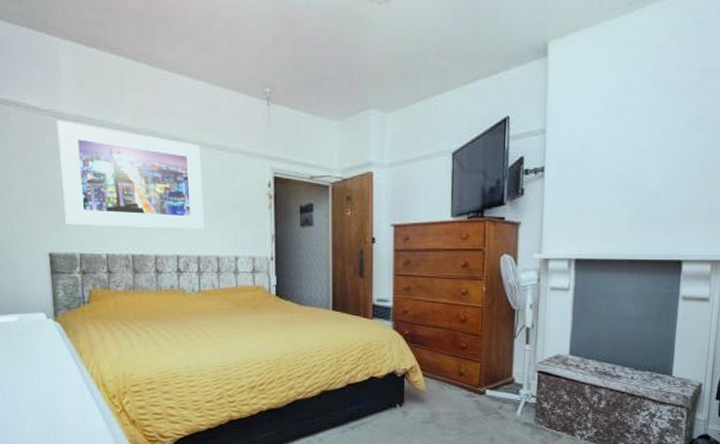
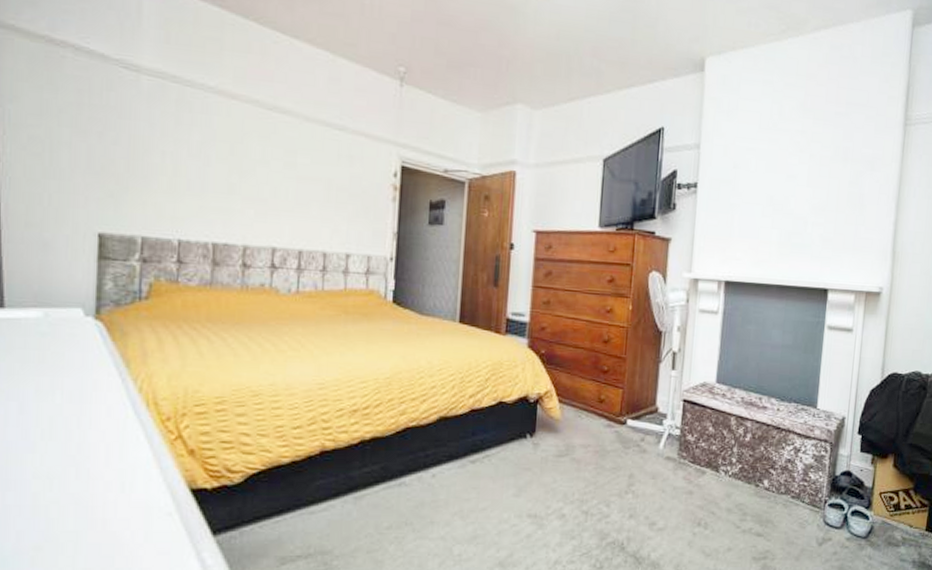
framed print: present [56,121,205,229] -> none [127,74,314,219]

